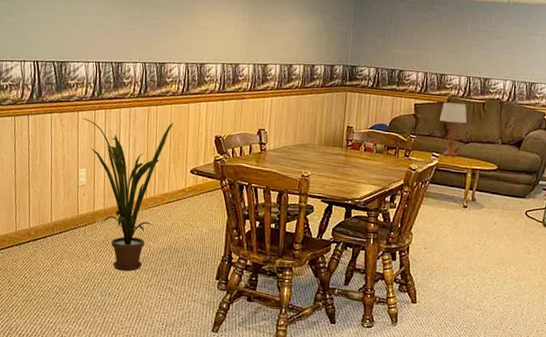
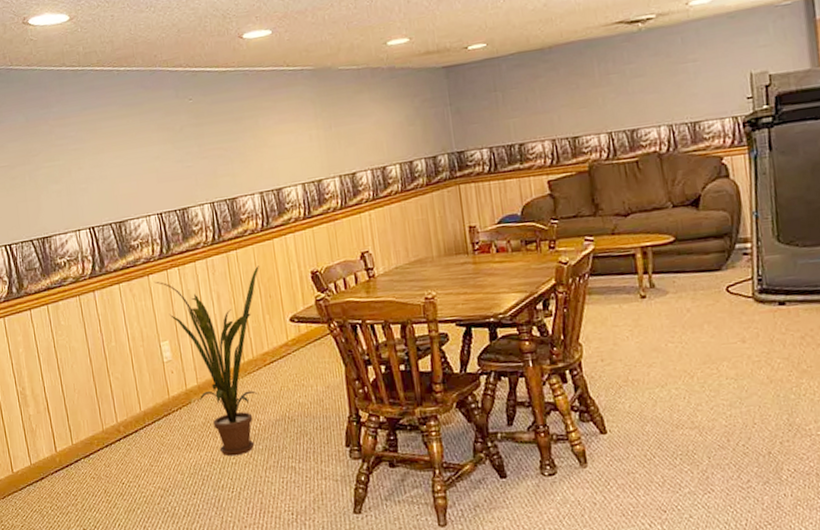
table lamp: present [440,102,467,158] -> none [583,167,620,239]

